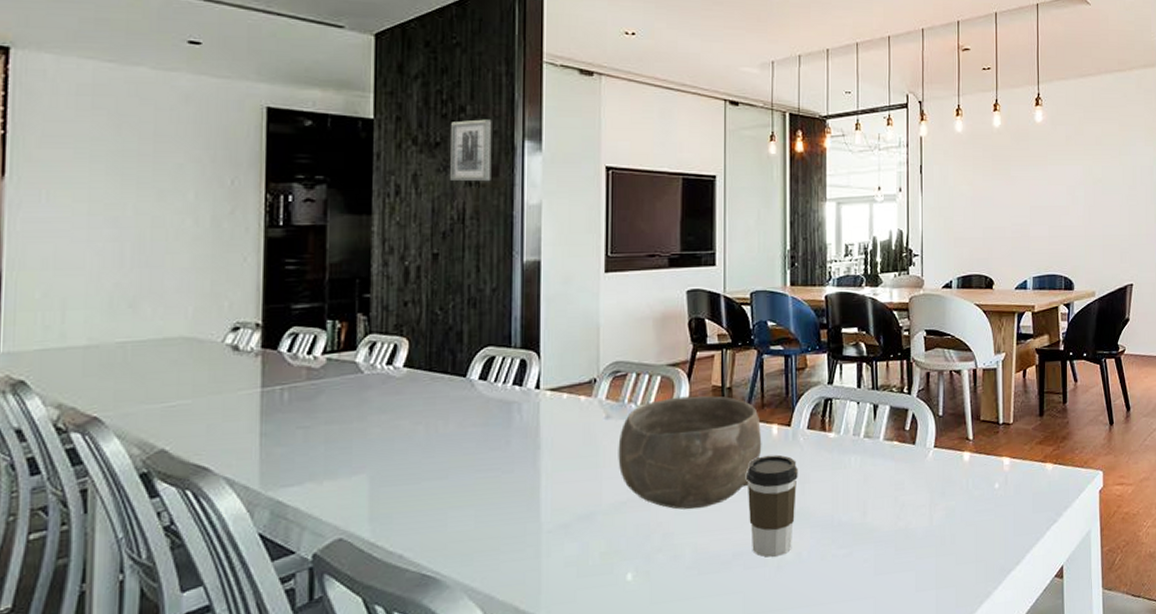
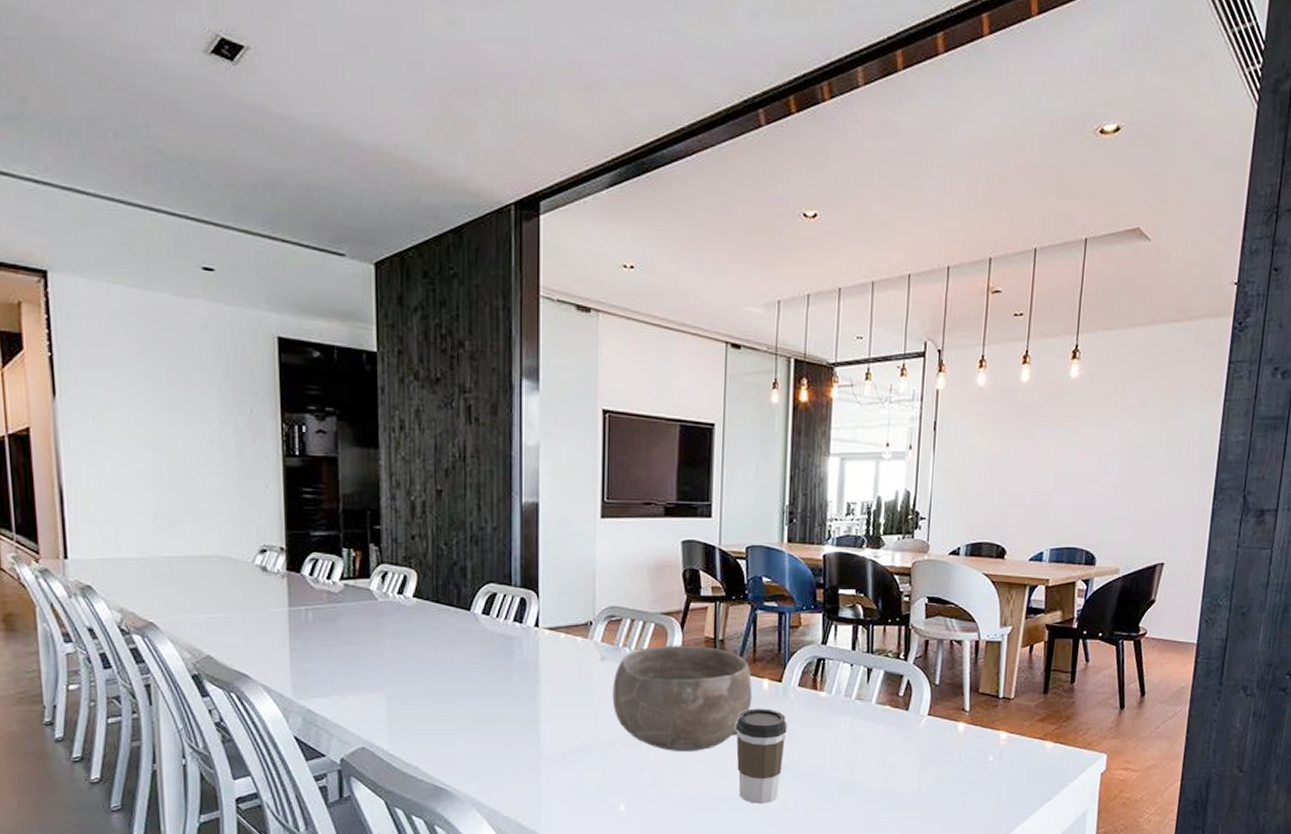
wall art: present [450,119,492,182] -> none [451,355,490,421]

